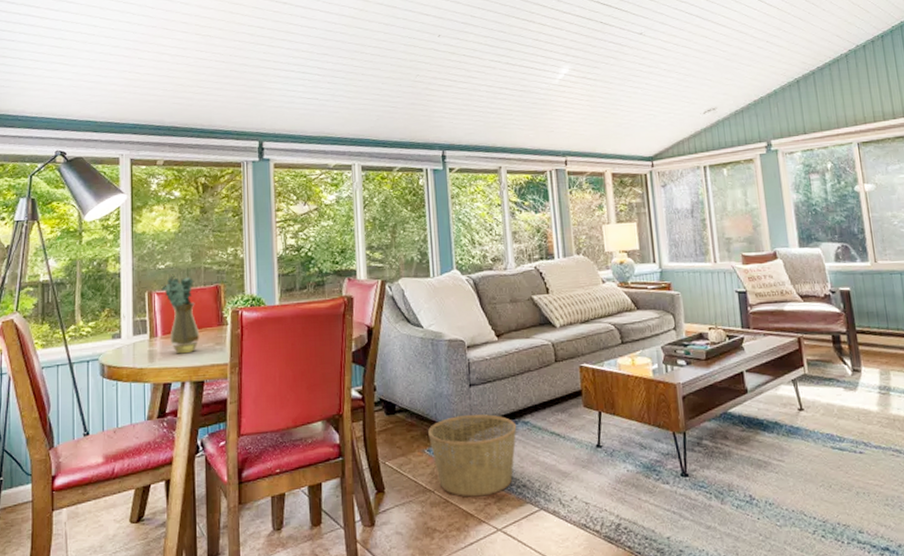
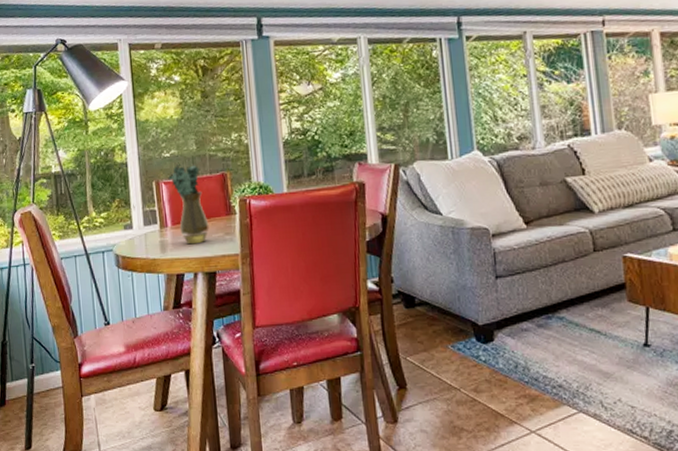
basket: present [428,414,517,497] -> none [451,308,551,396]

